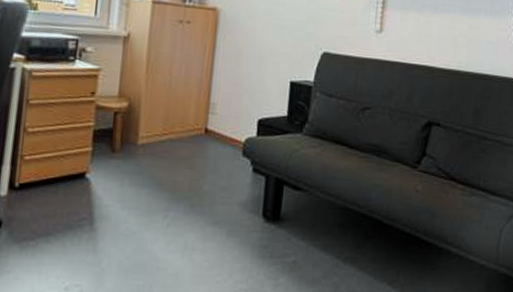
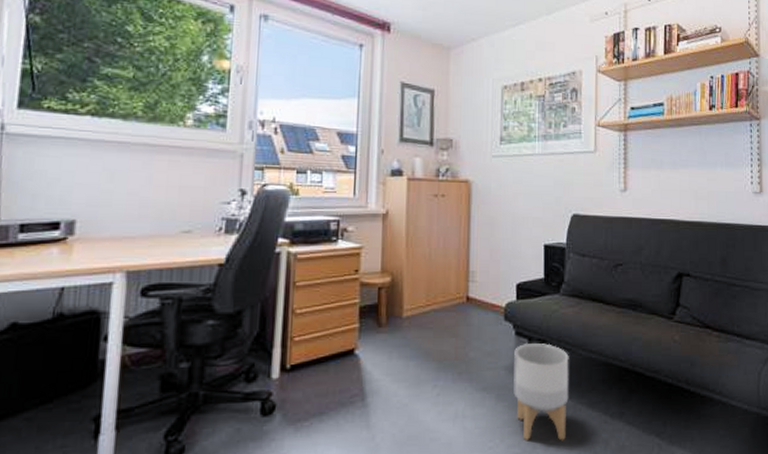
planter: none [246,180,306,281] -> present [513,342,569,441]

